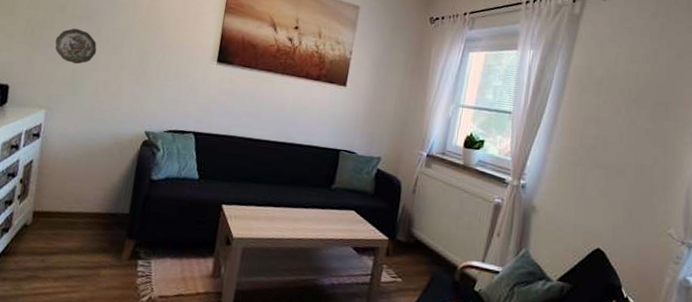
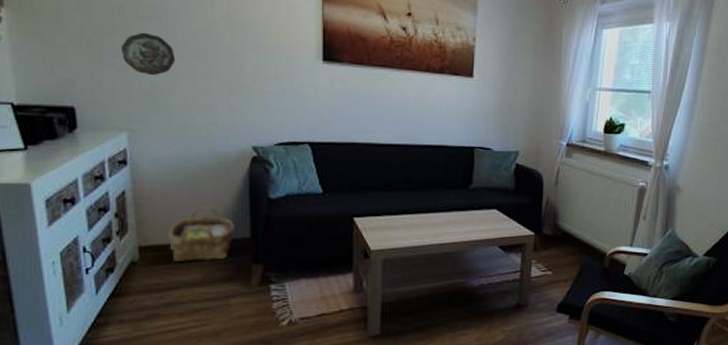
woven basket: none [59,181,118,231] -> present [168,207,234,261]

